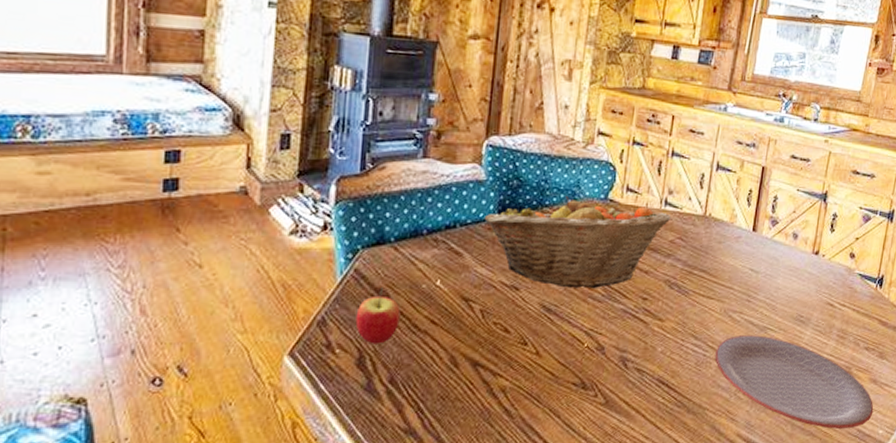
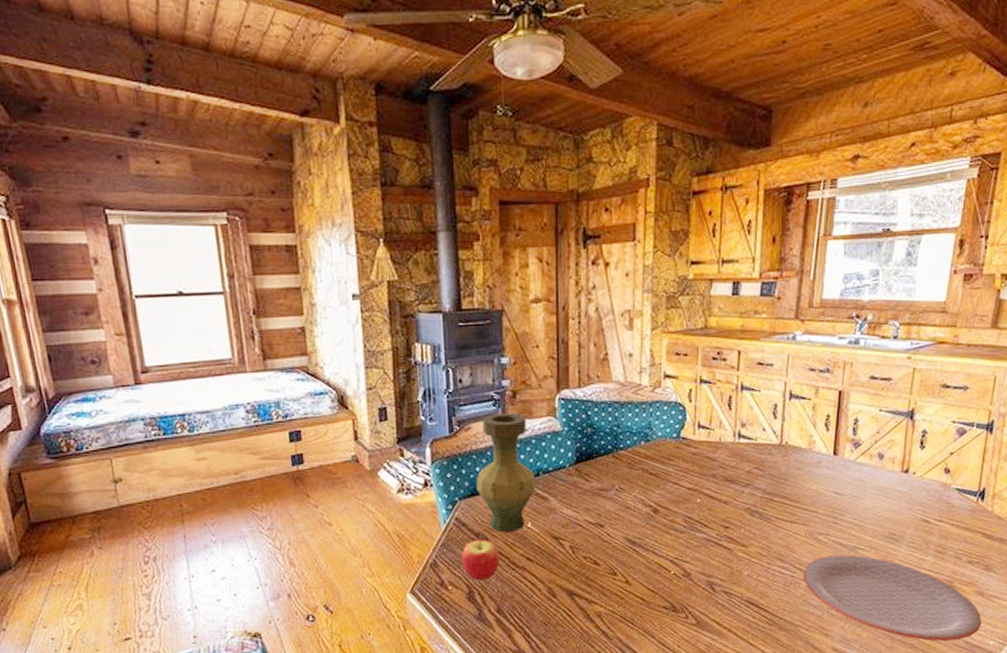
vase: none [383,154,452,289] -> present [476,413,536,532]
fruit basket: present [484,195,671,288] -> none [564,437,746,522]

